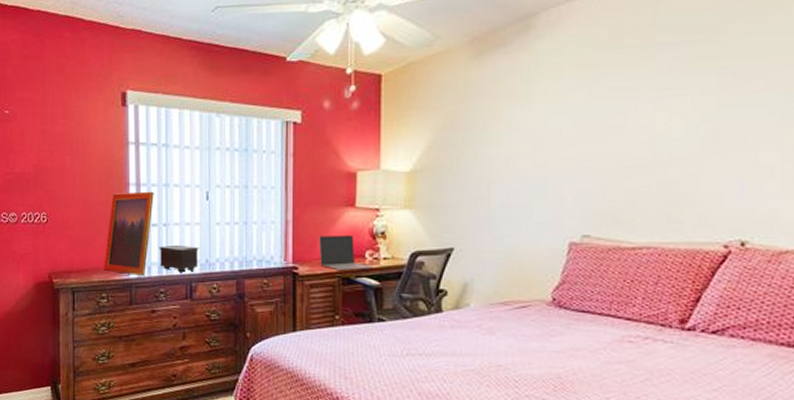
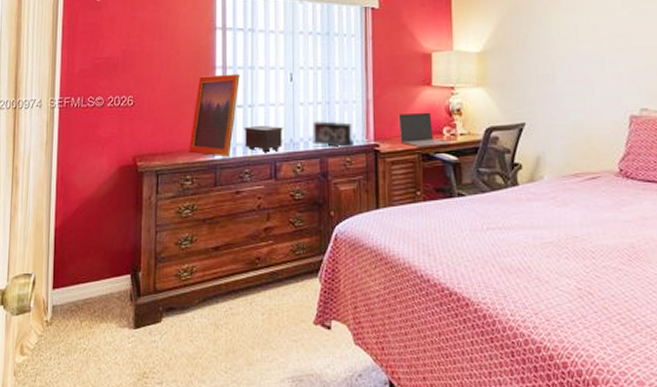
alarm clock: none [229,242,272,270] -> present [312,121,354,148]

